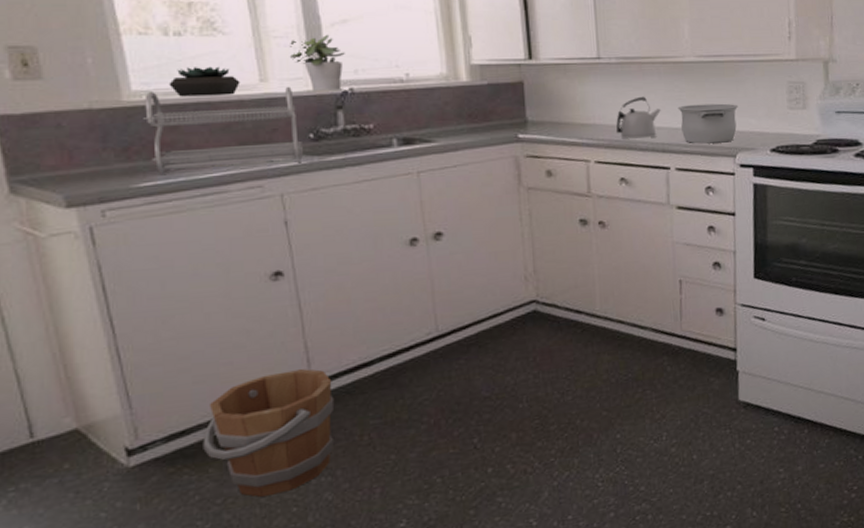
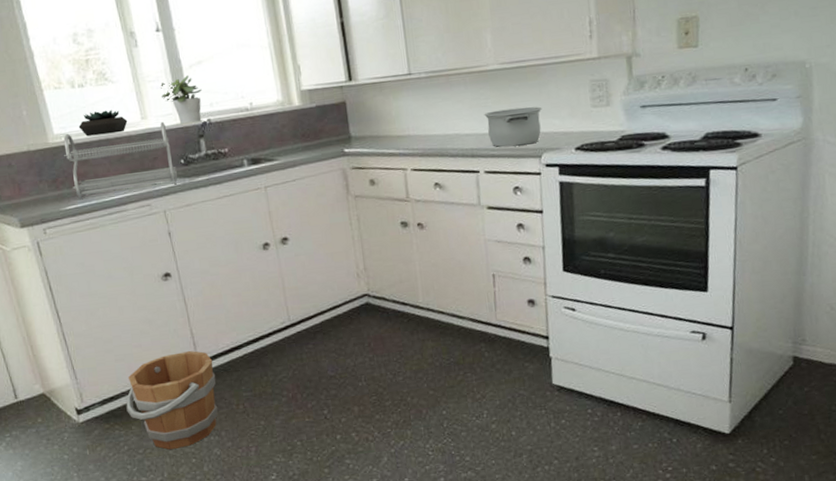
kettle: present [615,96,661,139] -> none [428,106,469,147]

